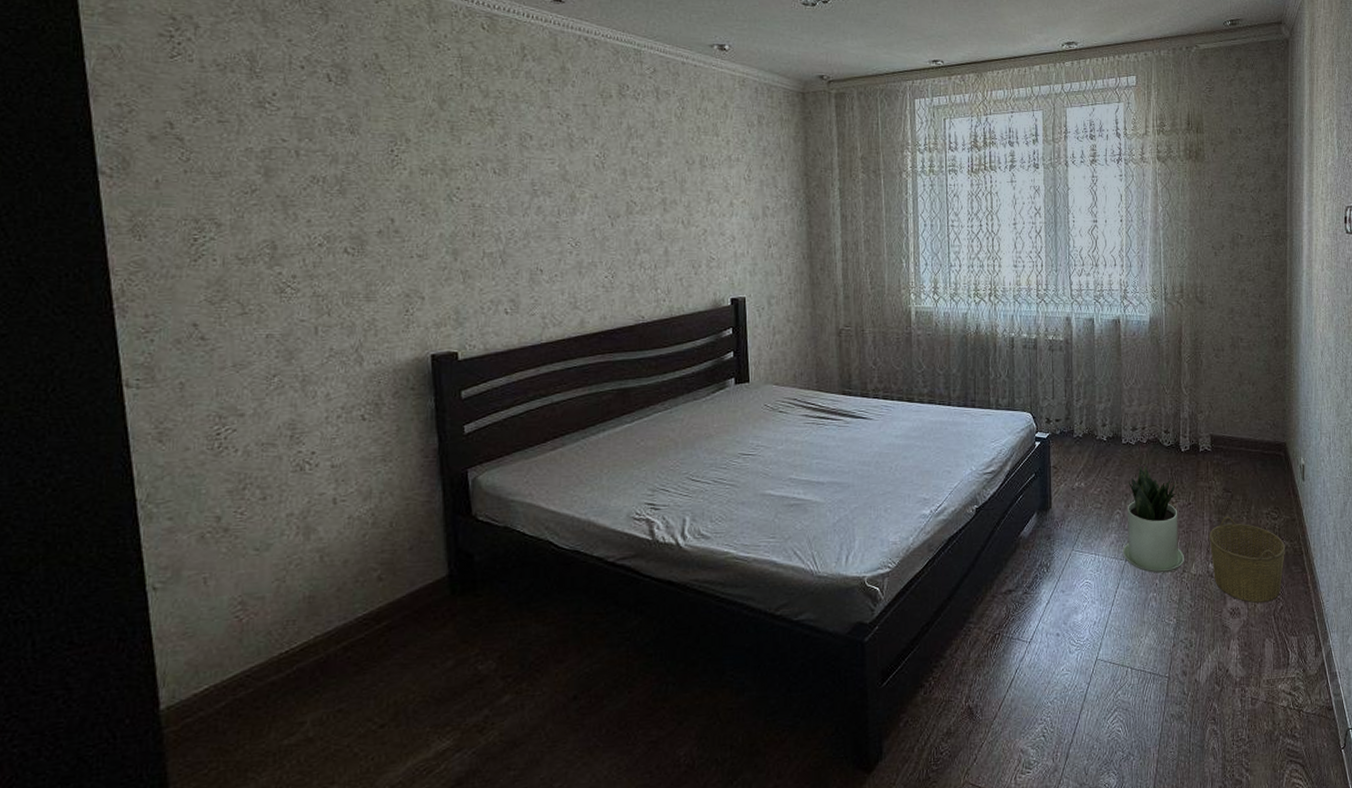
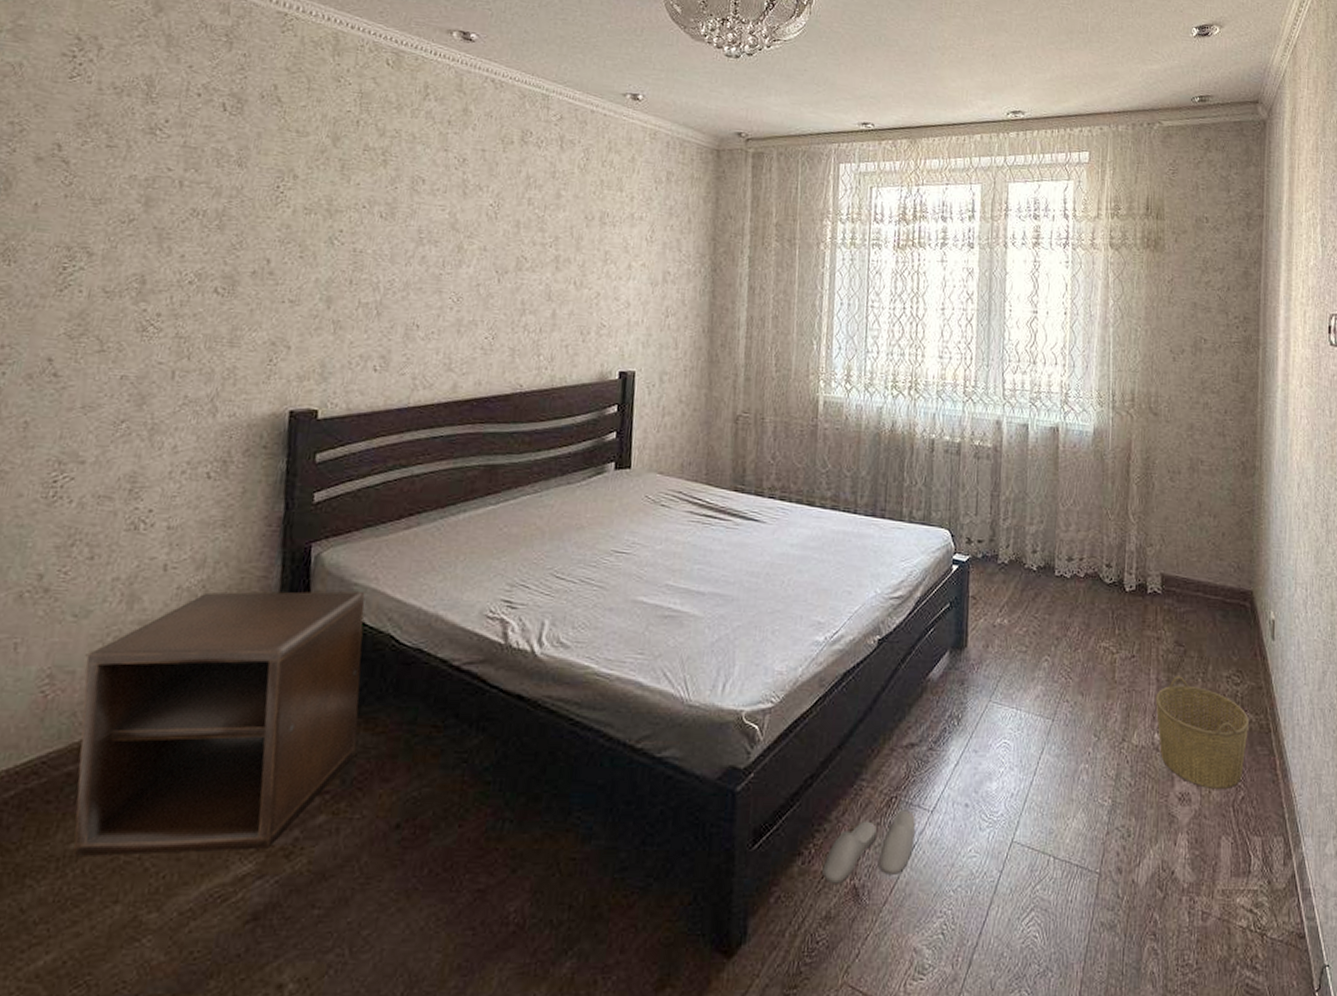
nightstand: none [273,507,530,750] -> present [73,591,365,856]
slippers: none [942,643,1016,707] -> present [822,810,915,884]
planter: present [1123,466,1185,573] -> none [1050,605,1125,740]

